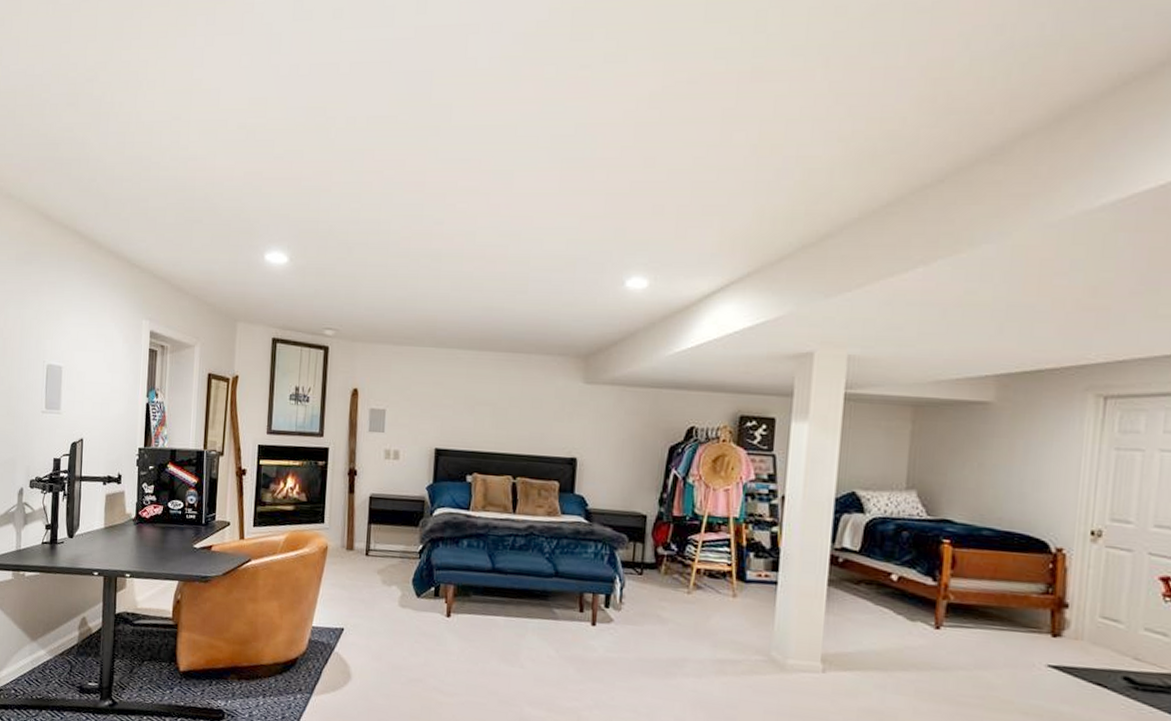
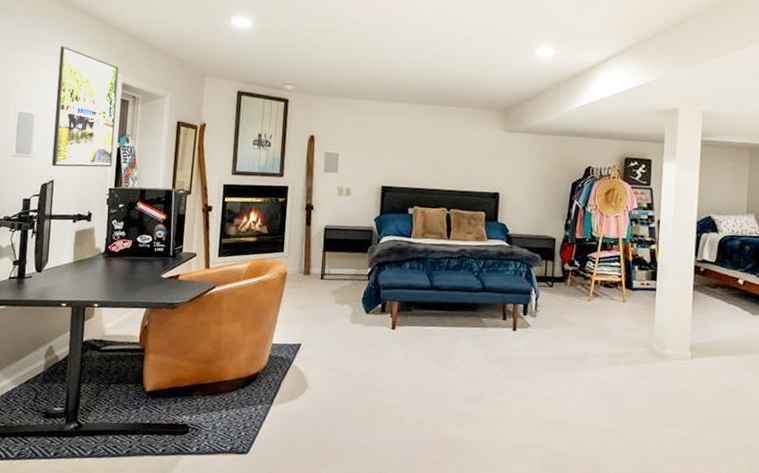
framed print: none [80,291,146,425] -> present [51,46,119,168]

